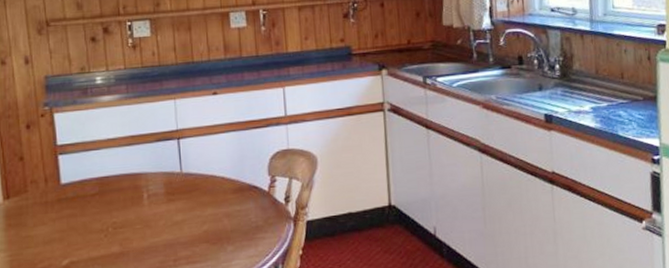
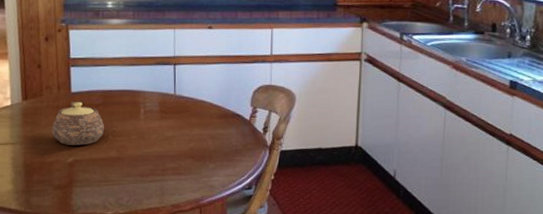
teapot: none [40,193,104,246] -> present [51,101,105,146]

